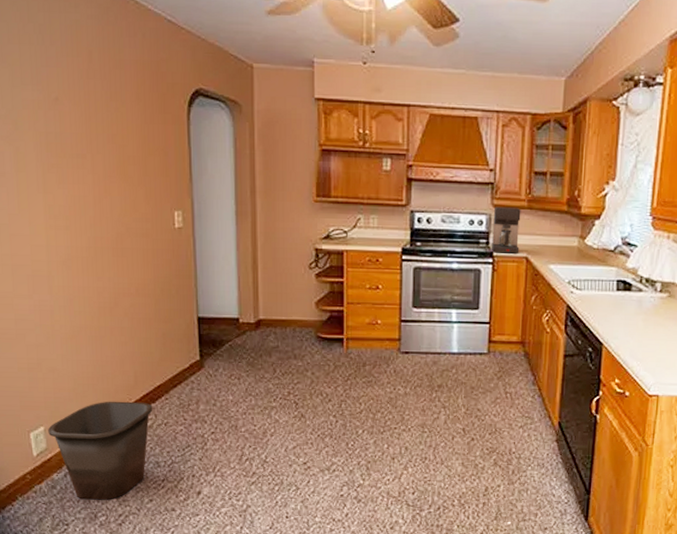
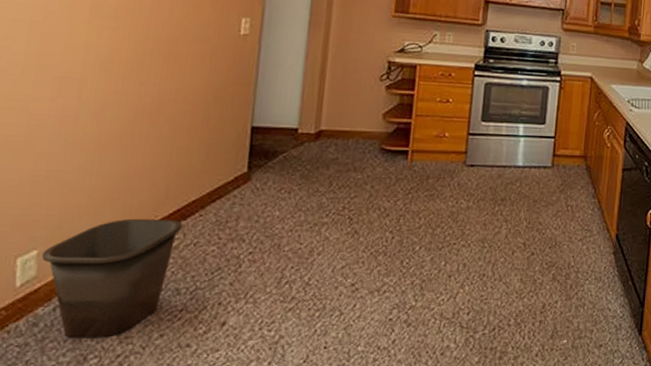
coffee maker: present [491,206,521,254] -> none [559,30,588,74]

